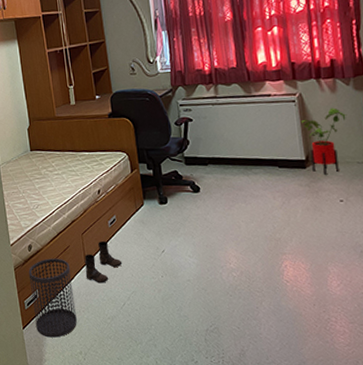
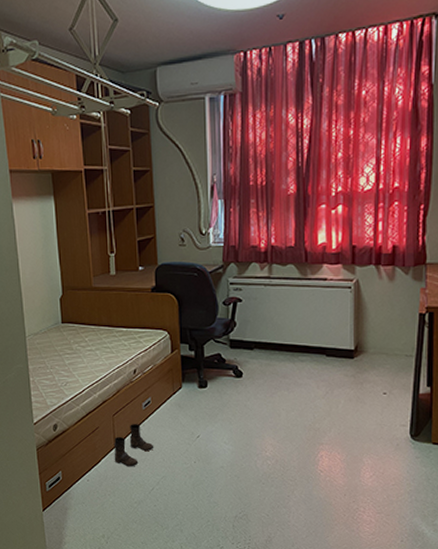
wastebasket: present [28,258,77,338] -> none [52,439,101,521]
house plant: present [300,107,347,175] -> none [354,297,402,366]

